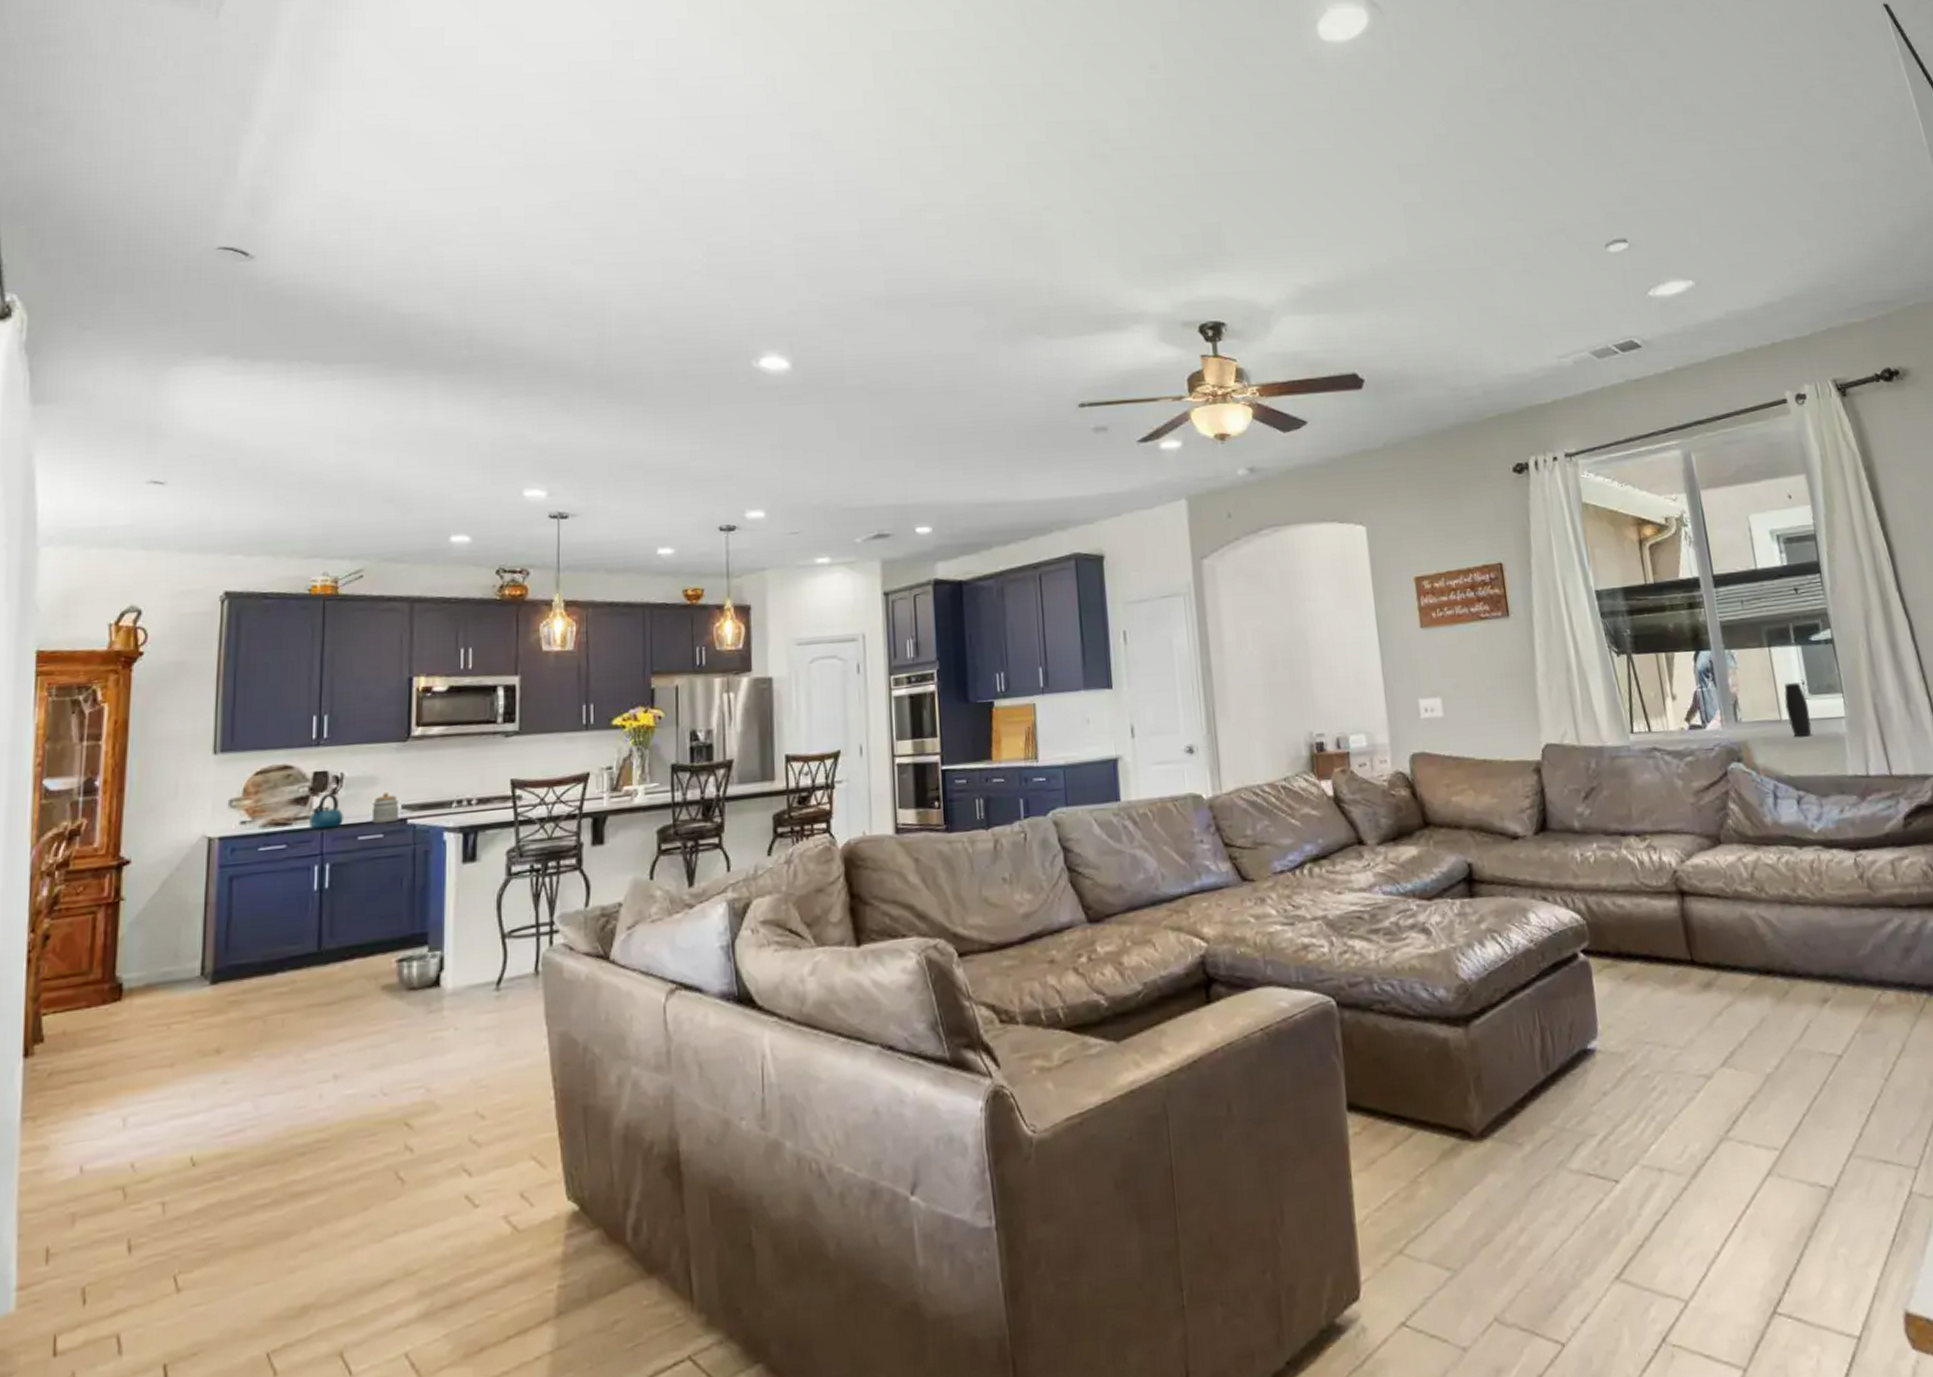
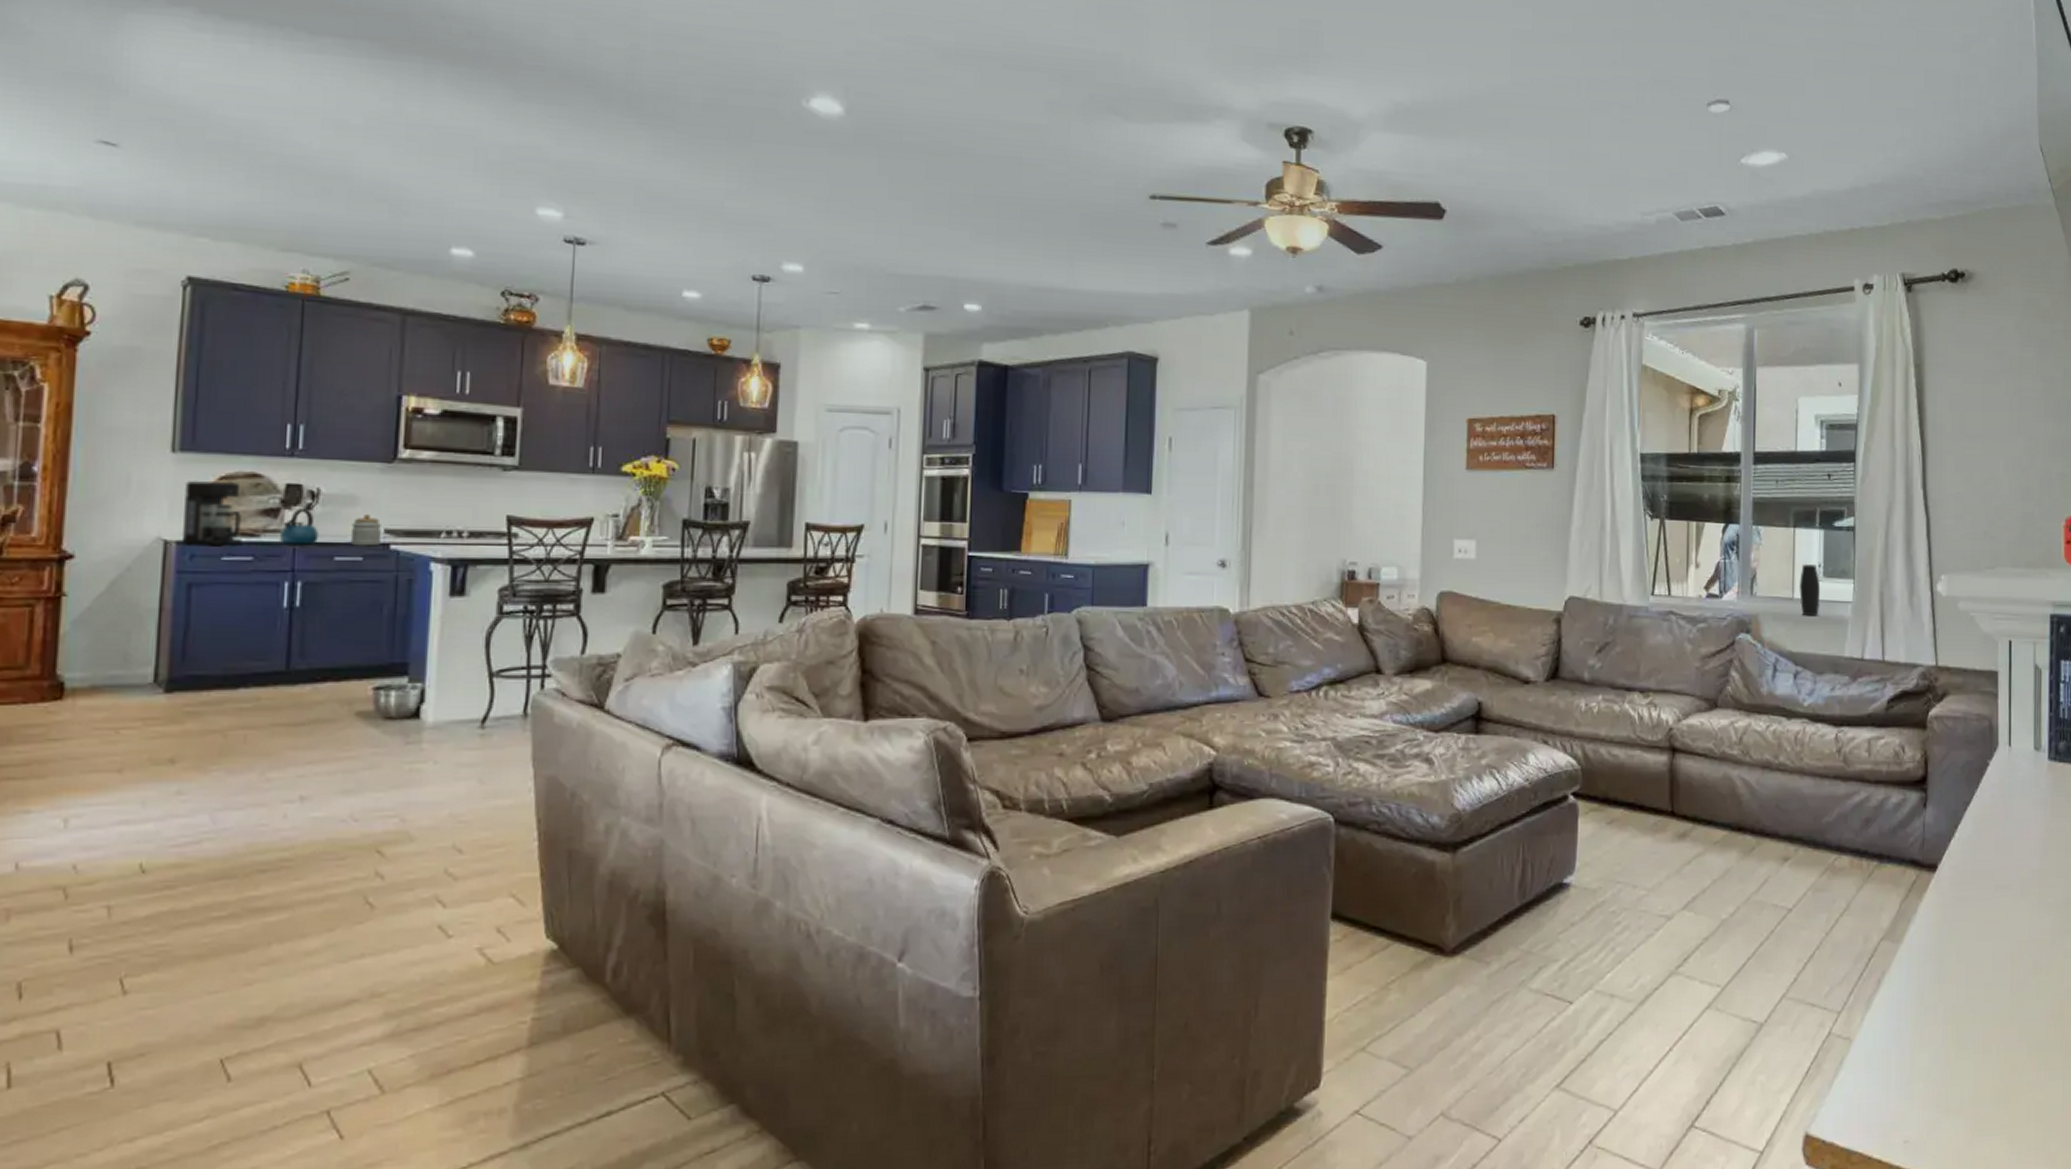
coffee maker: none [223,776,278,841] -> present [181,480,244,547]

